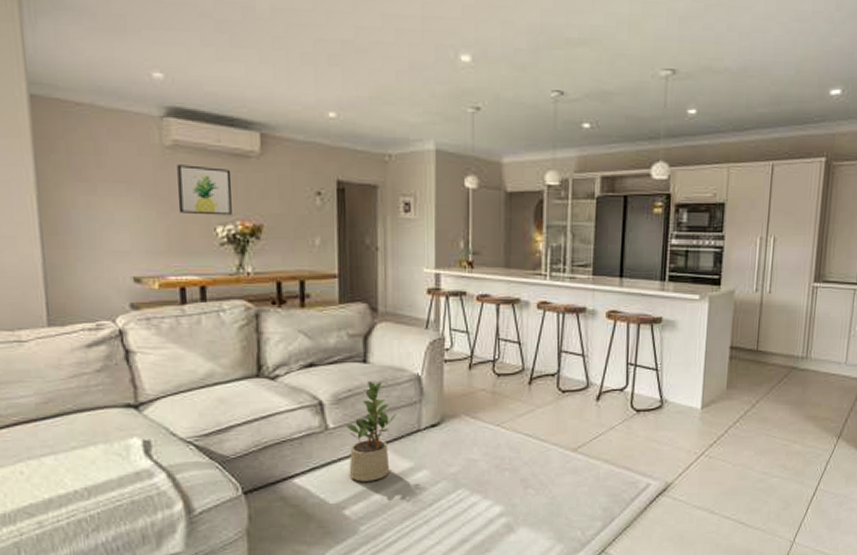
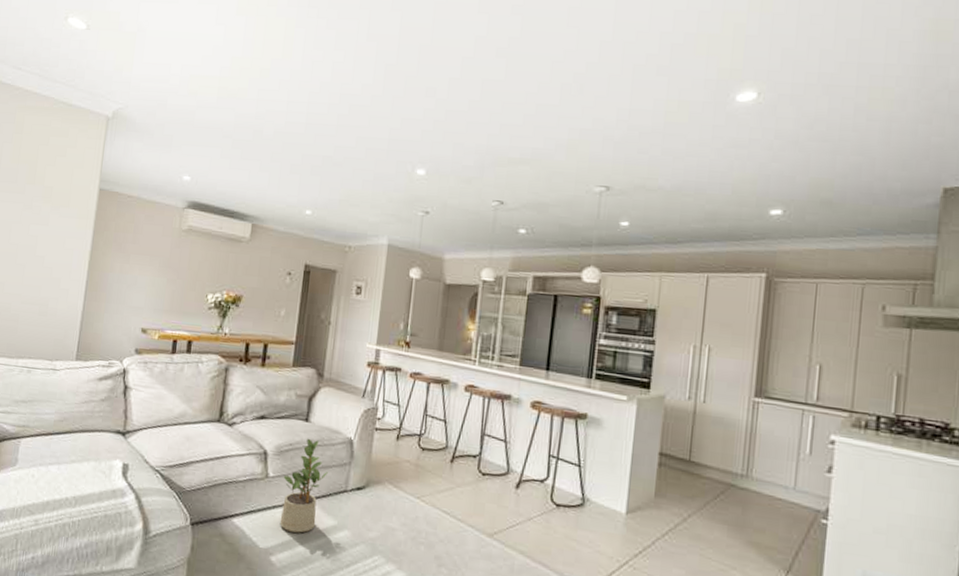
wall art: present [177,164,232,216] -> none [183,244,226,286]

